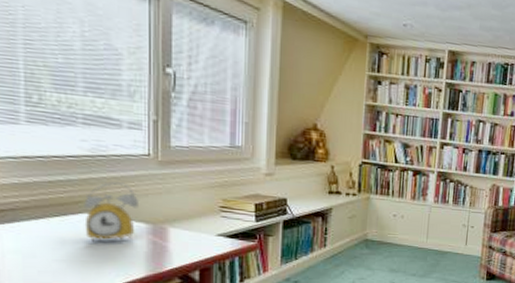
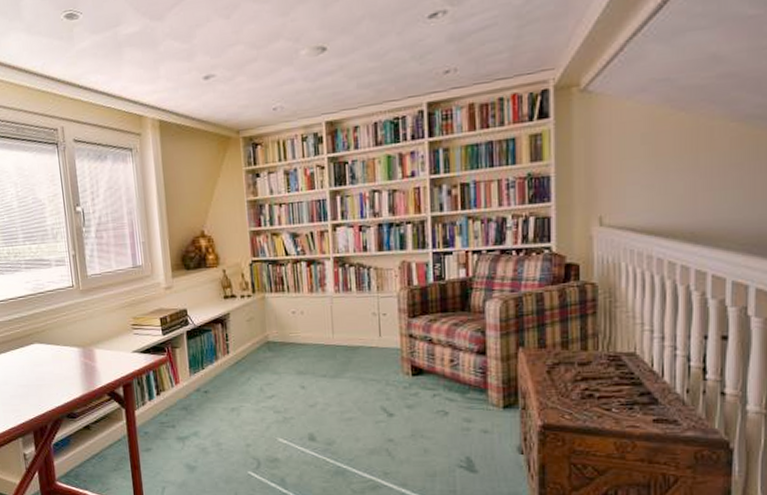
alarm clock: present [84,181,140,242] -> none [33,313,71,368]

